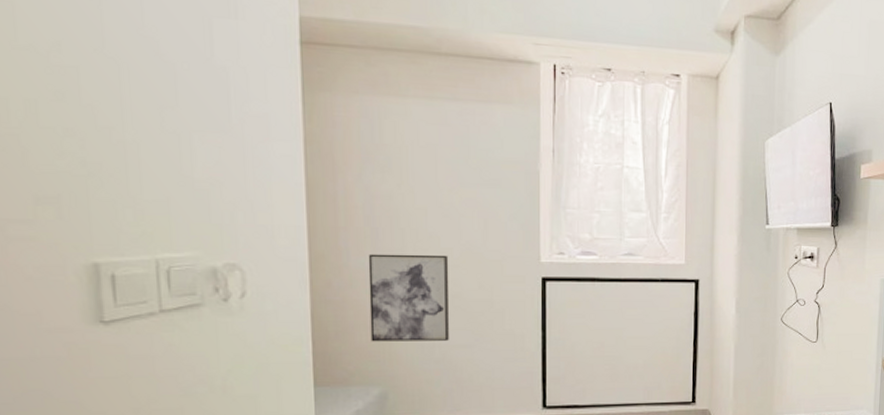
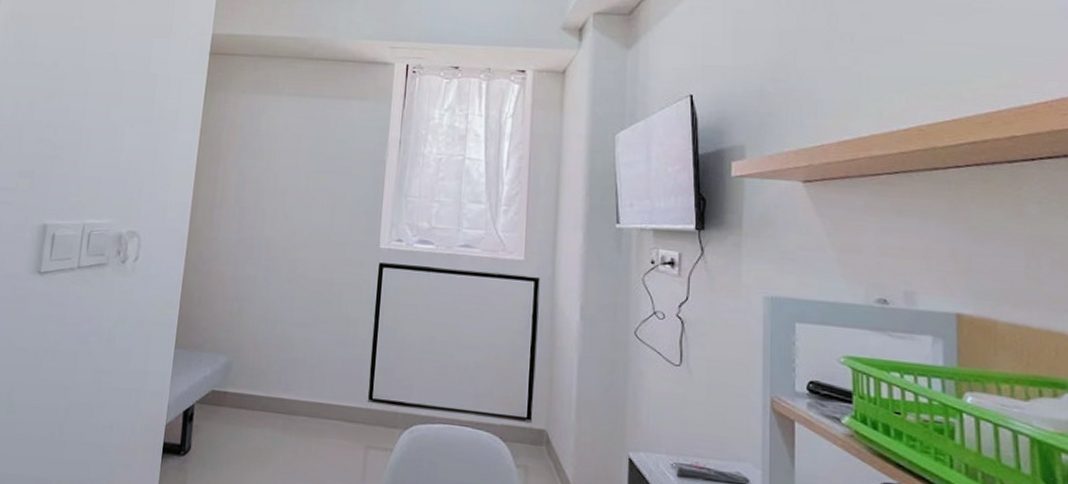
wall art: present [368,254,450,342] -> none [225,229,299,318]

